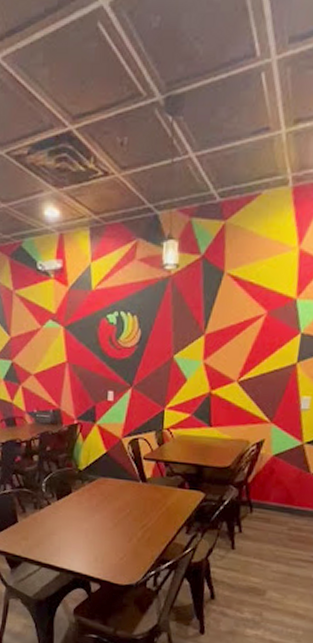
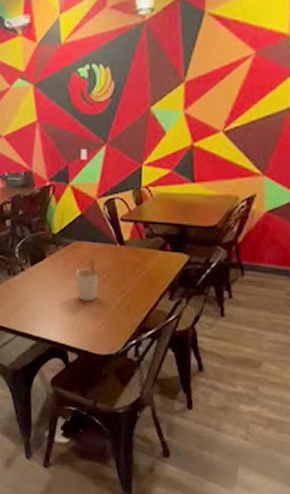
utensil holder: none [99,492,130,535] -> present [75,256,107,301]

